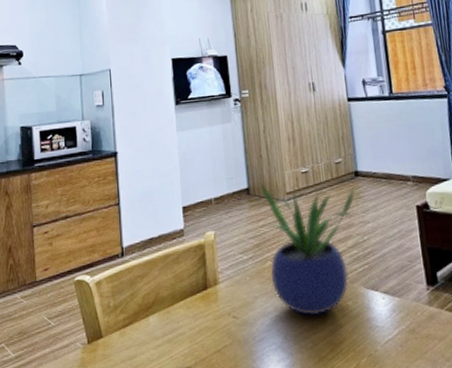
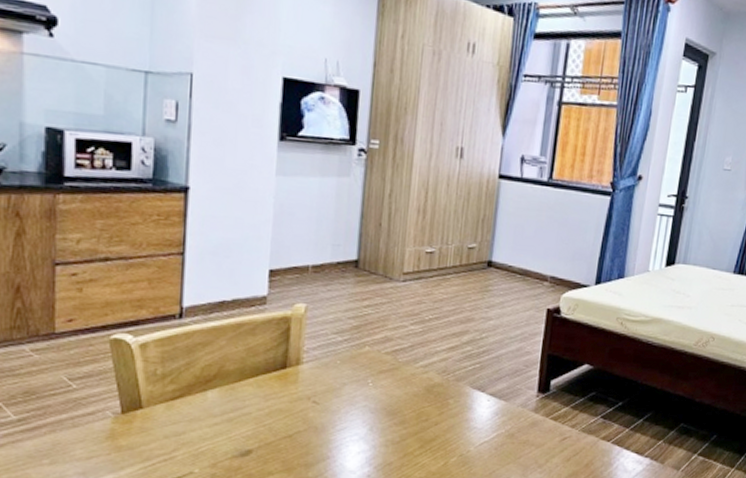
potted plant: present [259,183,356,316] -> none [366,257,484,410]

